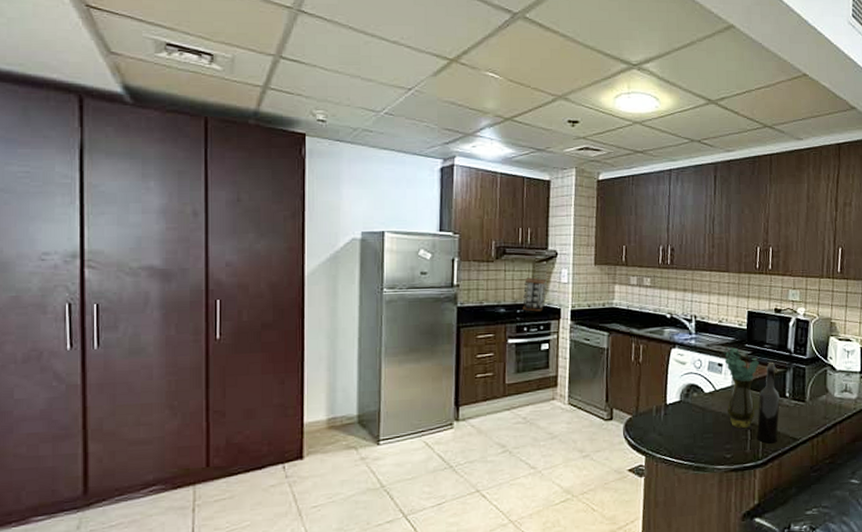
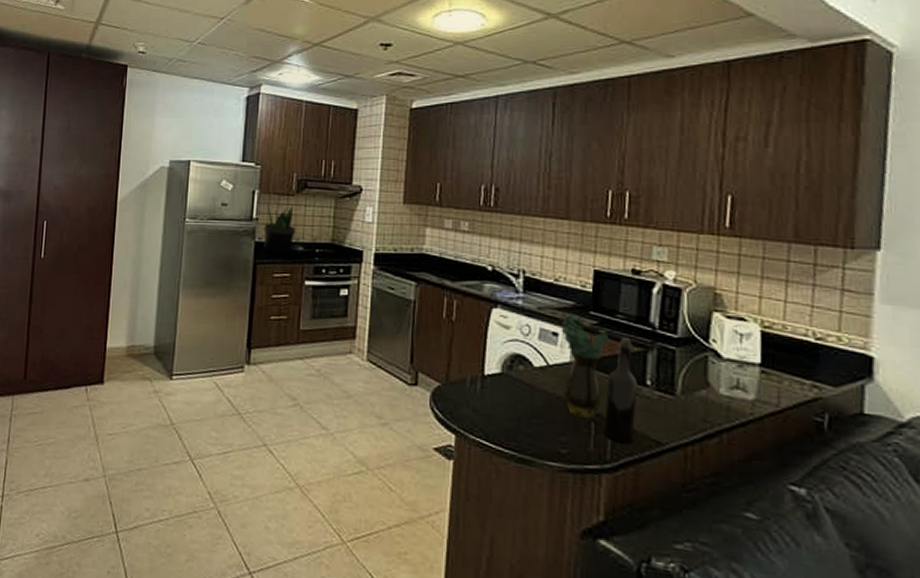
planter: none [465,271,497,319] -> present [263,205,296,257]
spice rack: present [522,275,547,312] -> none [322,212,349,253]

